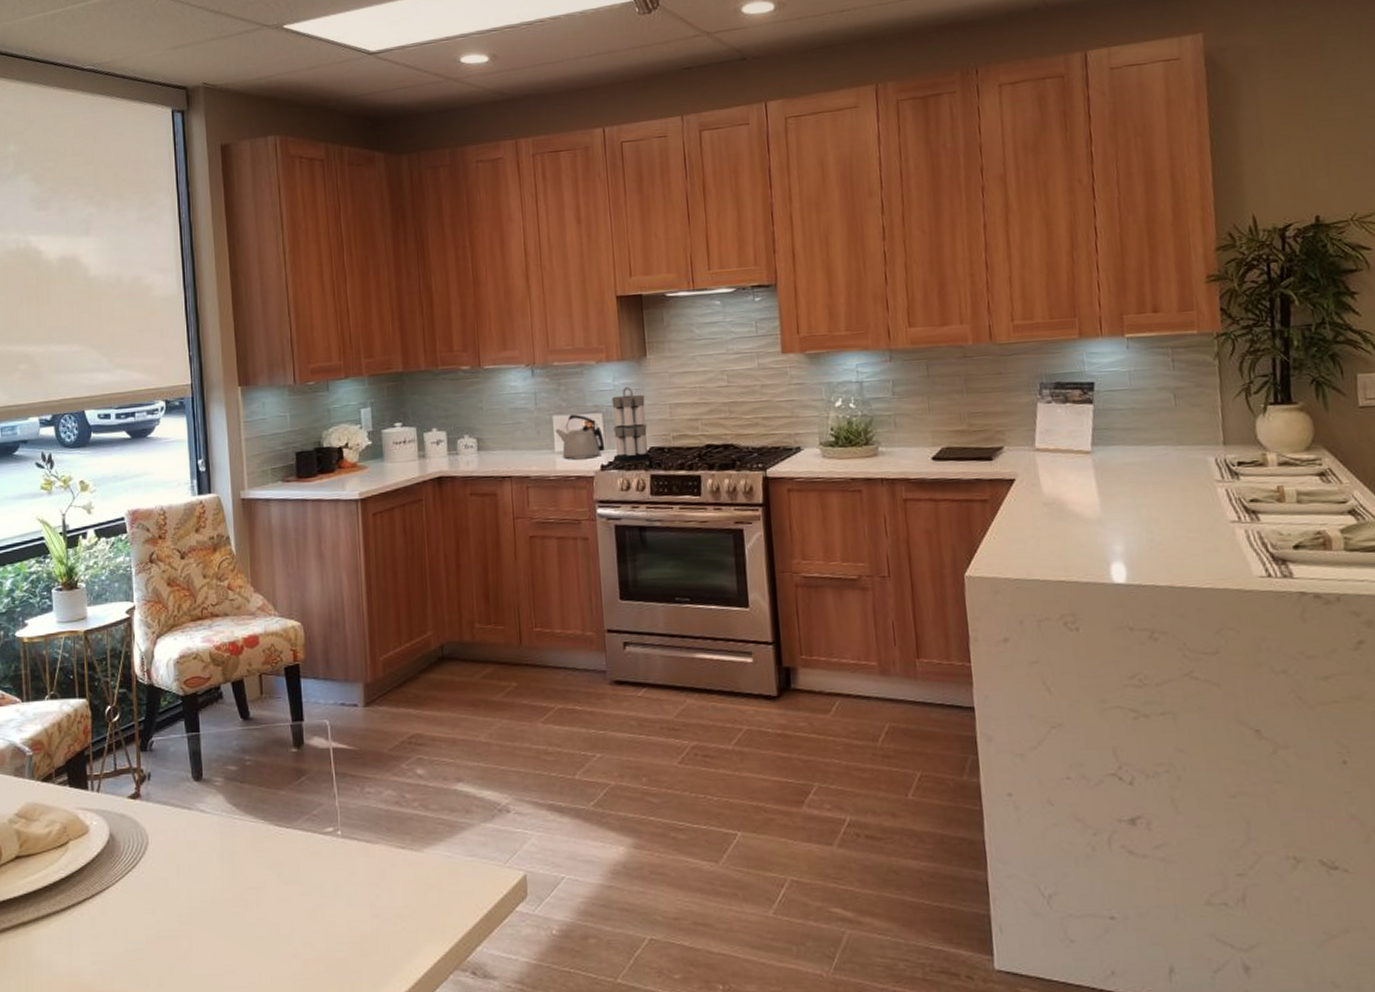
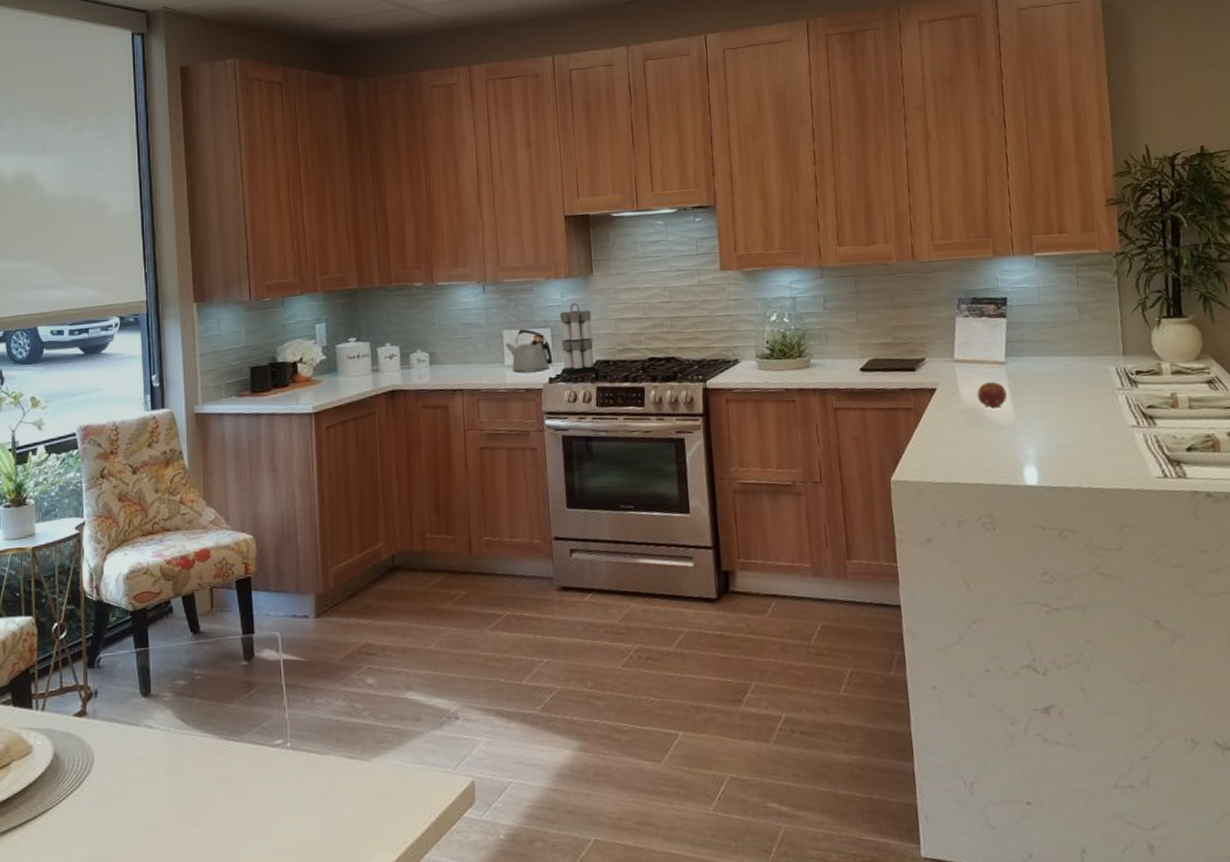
fruit: none [1059,473,1093,499] -> present [977,382,1007,407]

